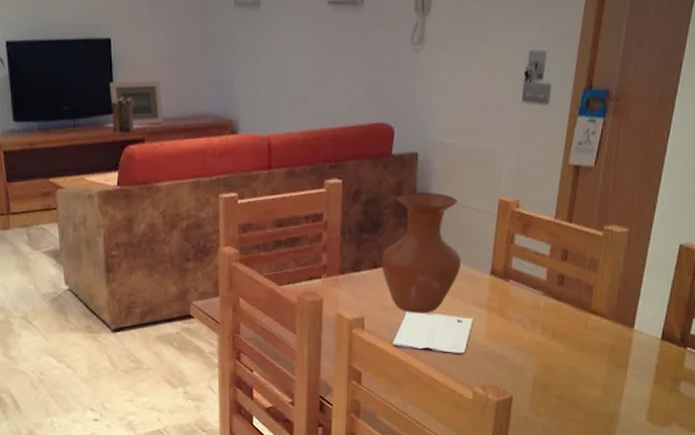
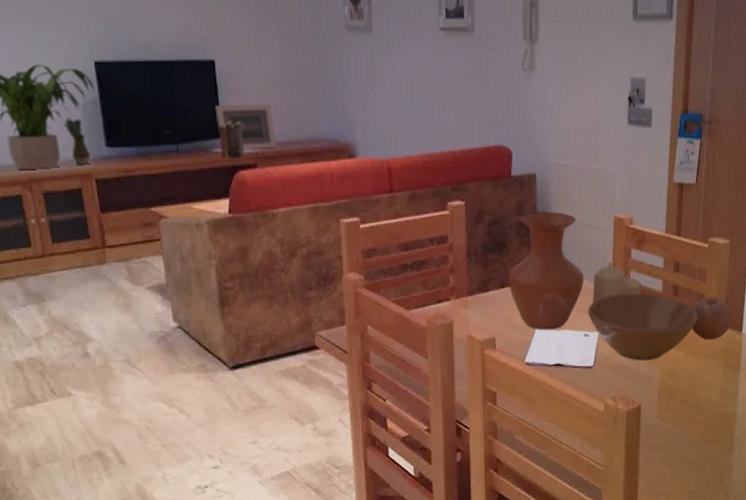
bowl: none [462,280,584,351] -> present [588,293,697,361]
candle: none [469,246,524,288] -> present [592,261,642,303]
fruit: none [576,288,624,335] -> present [692,297,732,341]

